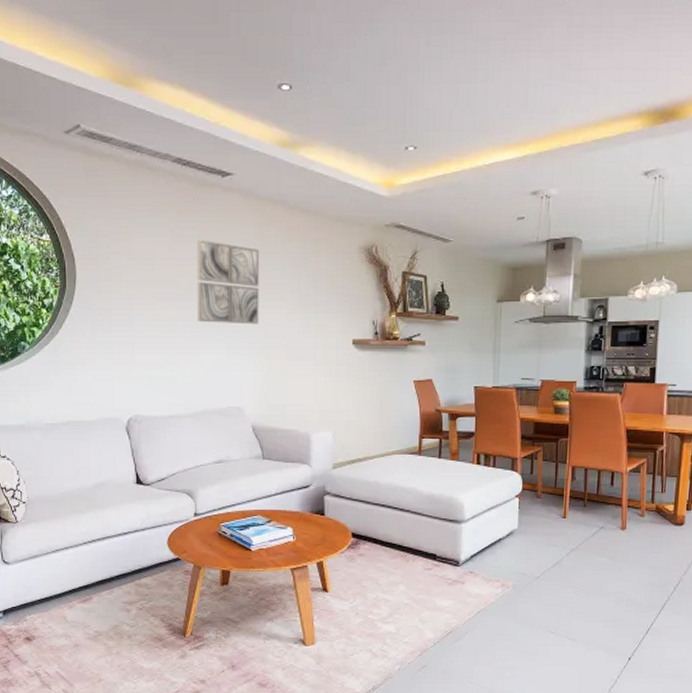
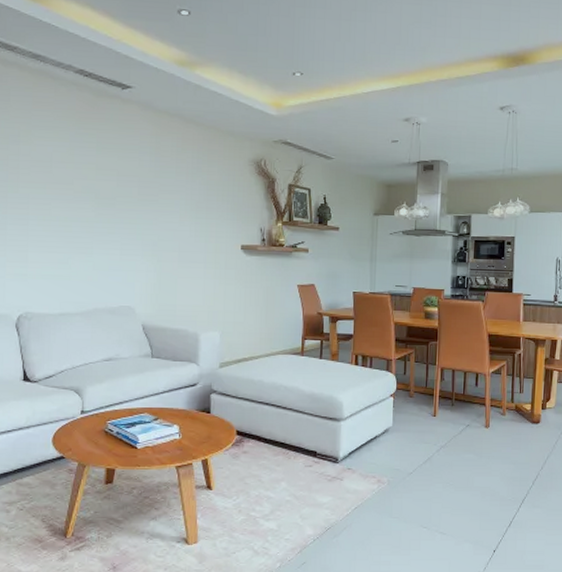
wall art: present [196,239,259,325] -> none [93,145,155,228]

